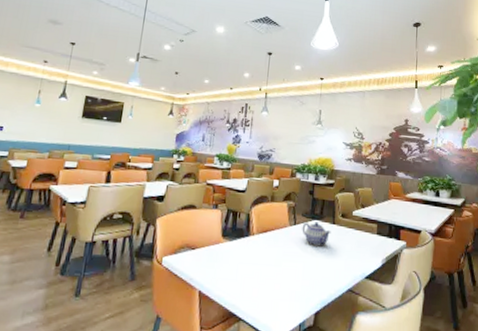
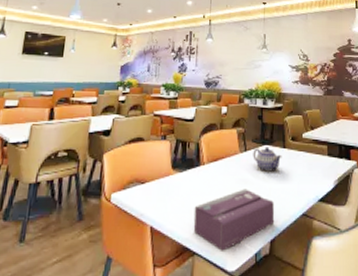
tissue box: none [240,261,321,319] -> present [193,189,275,251]

